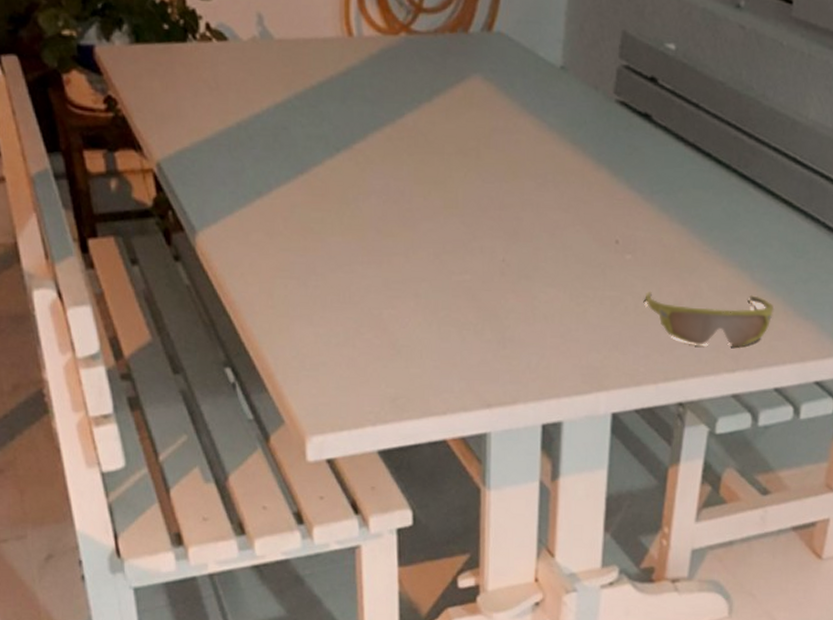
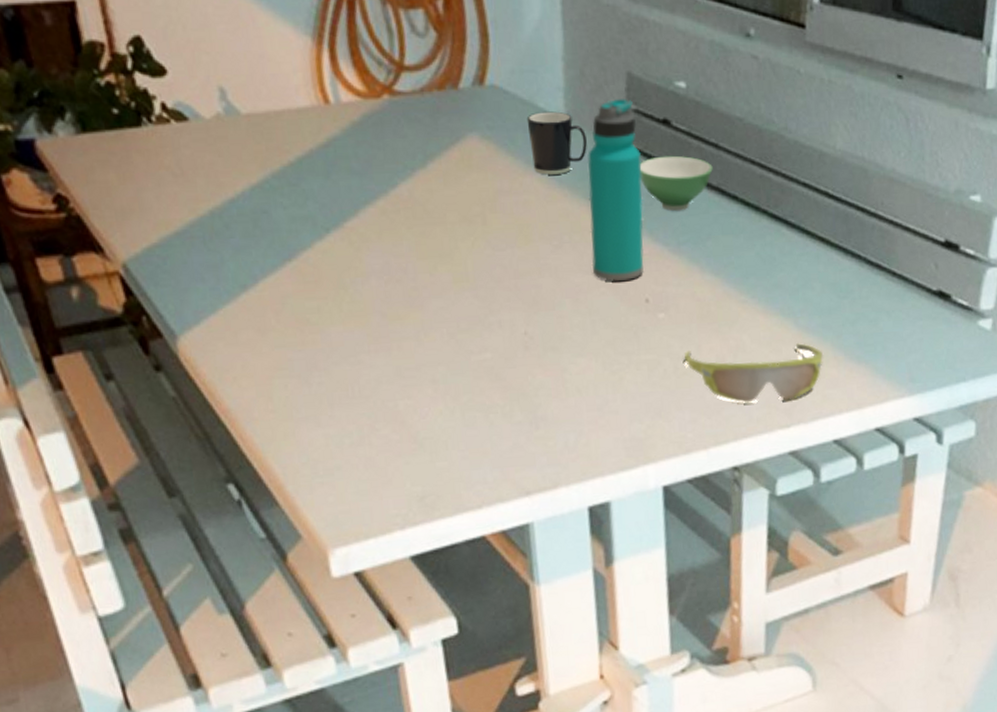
mug: none [526,60,579,119] -> present [526,111,587,175]
water bottle: none [570,54,627,221] -> present [587,97,644,281]
bowl: none [623,110,692,163] -> present [639,155,713,212]

